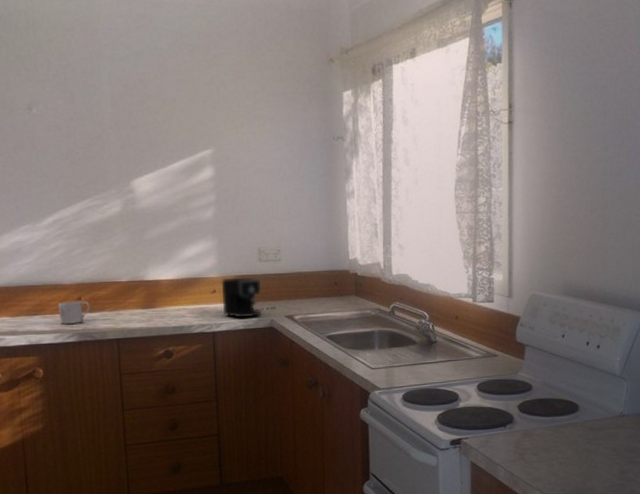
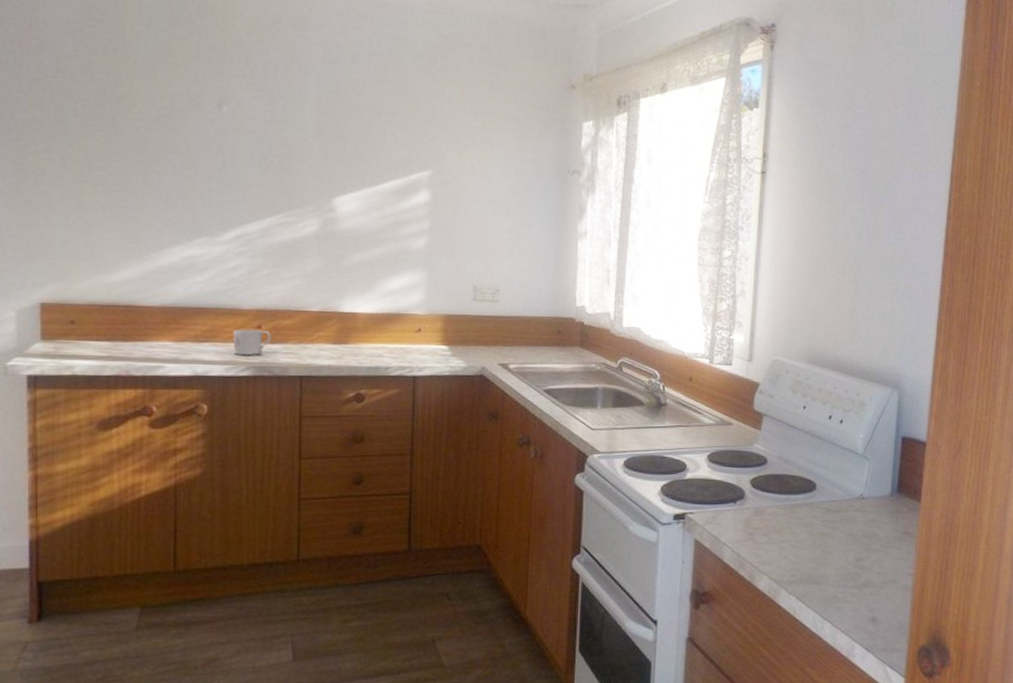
coffee maker: present [222,277,276,318] -> none [428,316,488,363]

